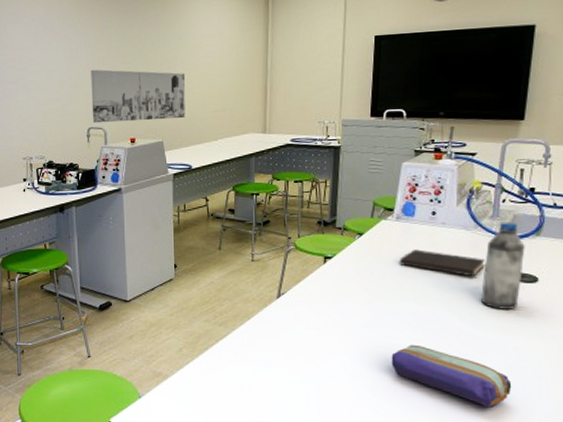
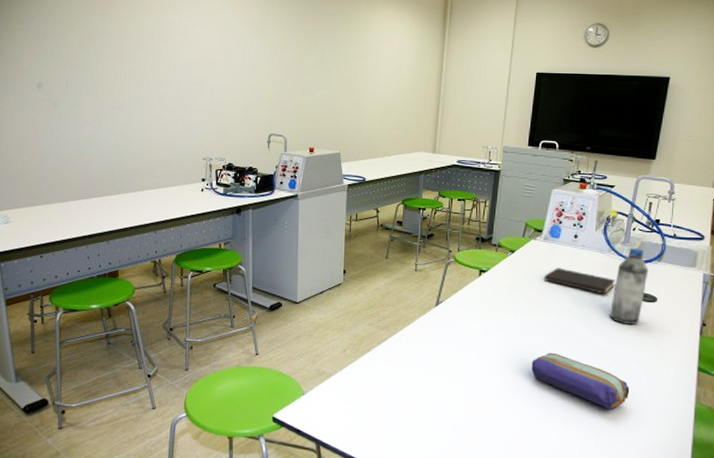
wall art: present [91,69,186,124] -> none [273,78,365,133]

